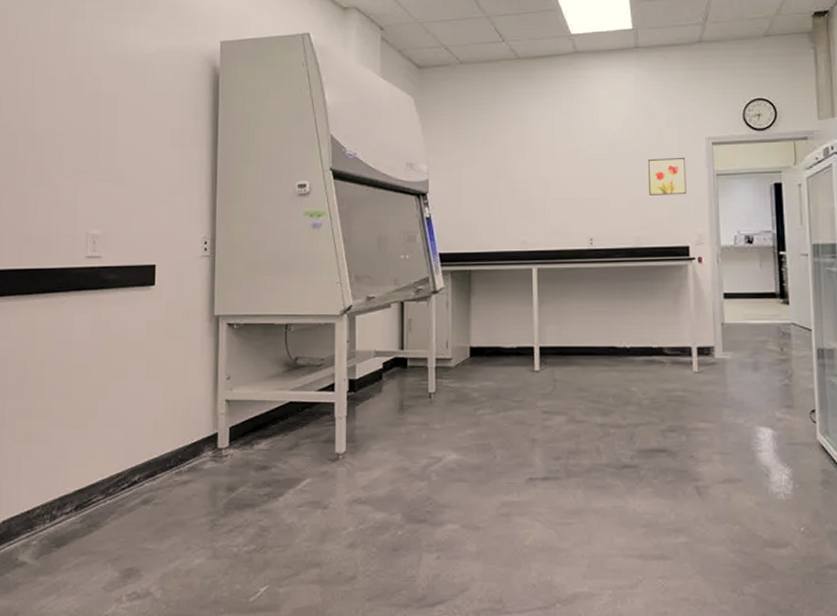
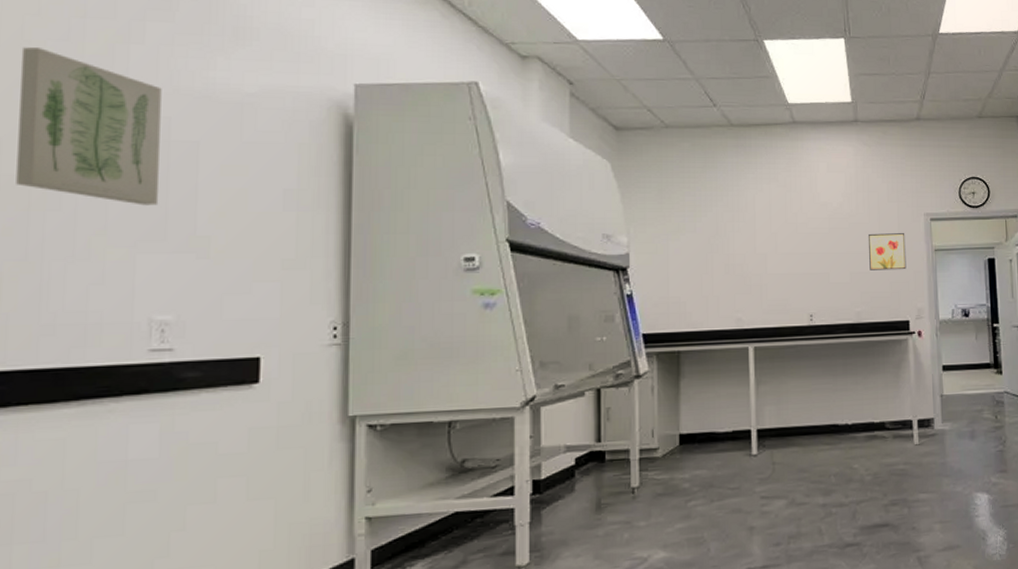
wall art: none [9,29,95,145] -> present [16,47,162,206]

